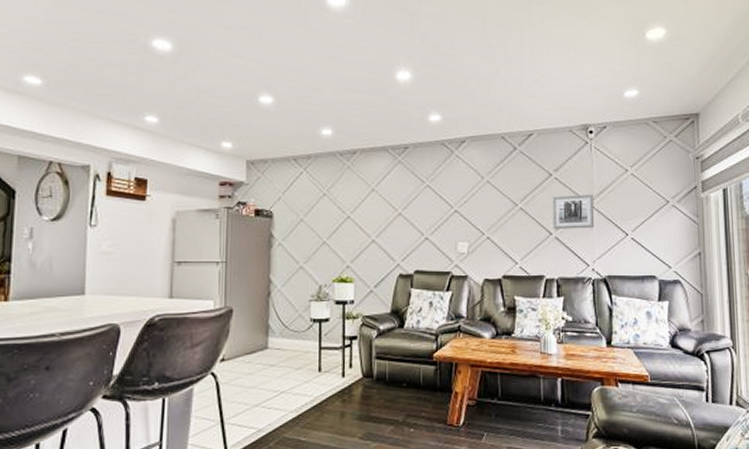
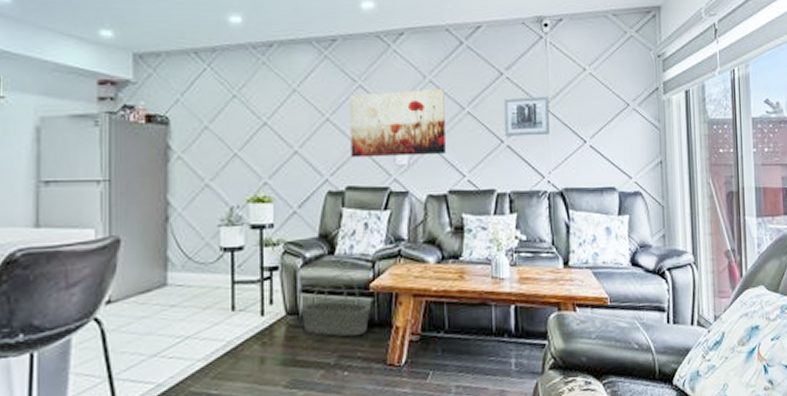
basket: none [375,344,433,399] -> present [301,273,370,337]
wall art: none [419,188,500,246] -> present [350,88,446,158]

